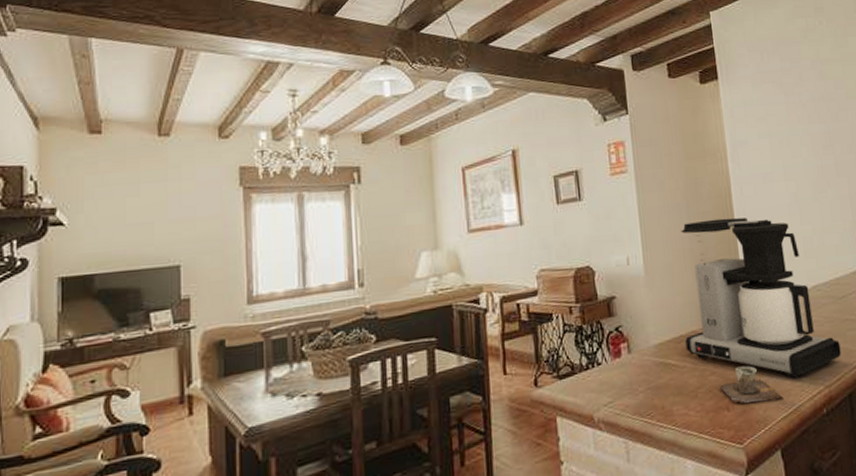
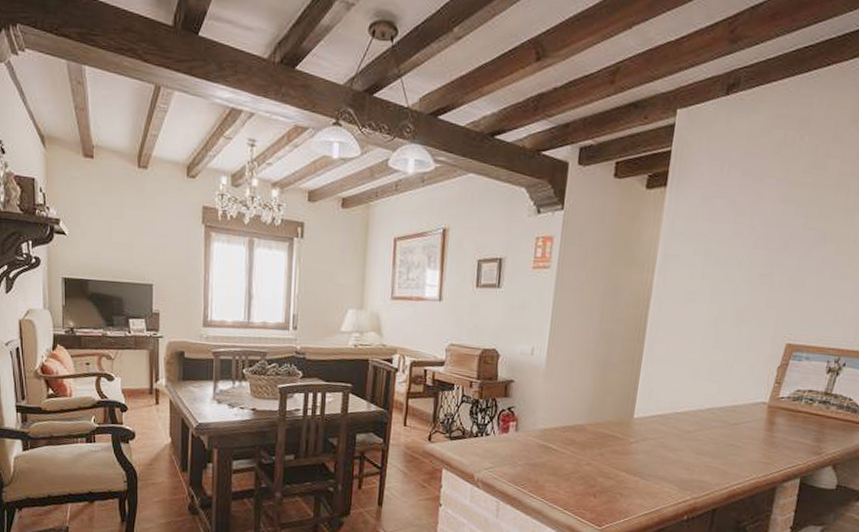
coffee maker: present [681,217,842,379] -> none [569,326,719,486]
cup: present [719,365,784,404] -> none [591,463,650,499]

